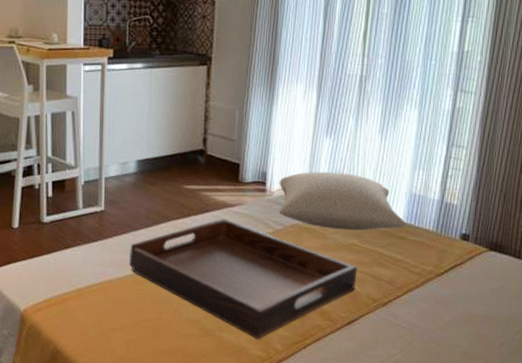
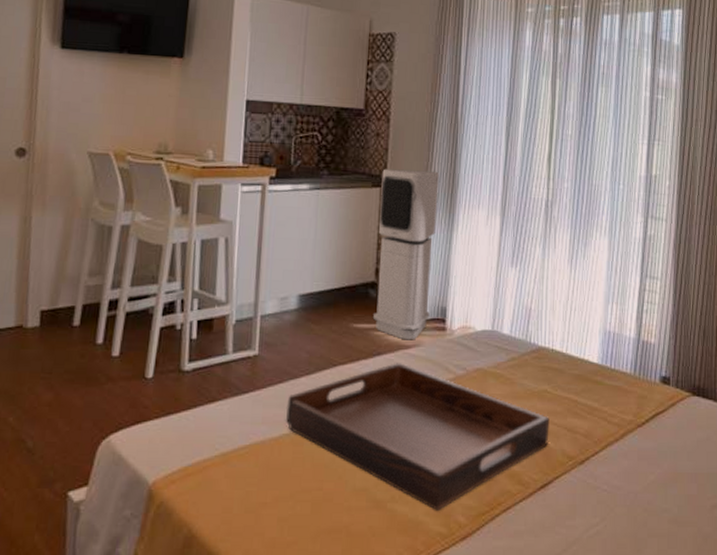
air purifier: none [201,48,261,200] -> present [372,169,439,340]
pillow: present [279,171,407,231] -> none [460,306,602,375]

